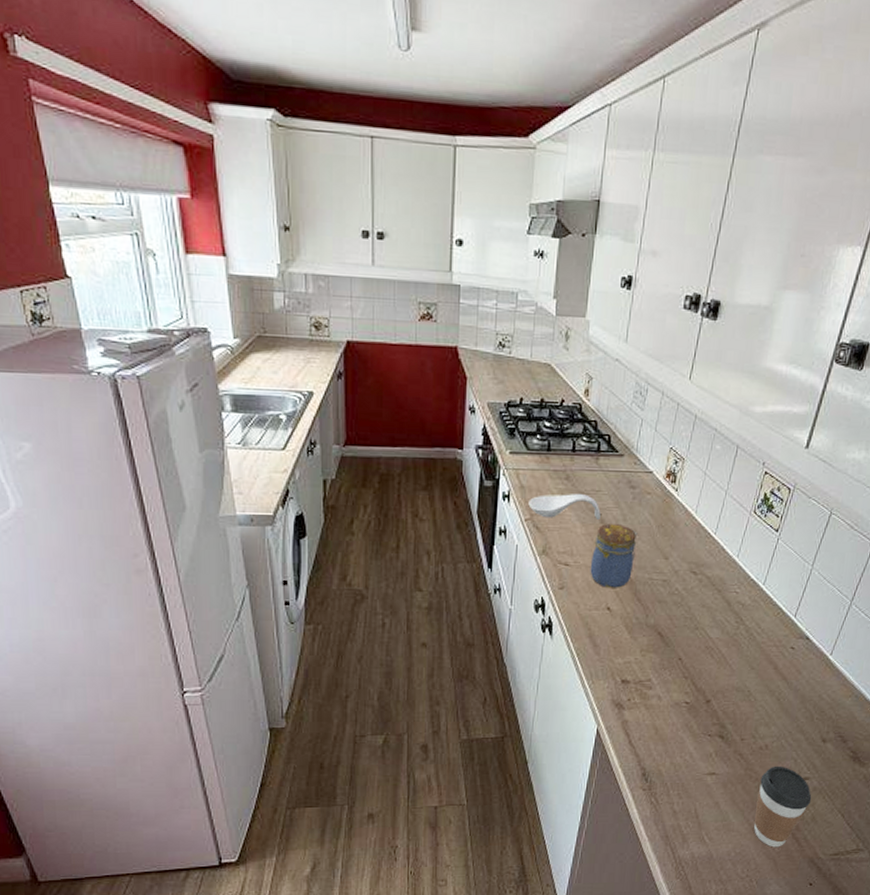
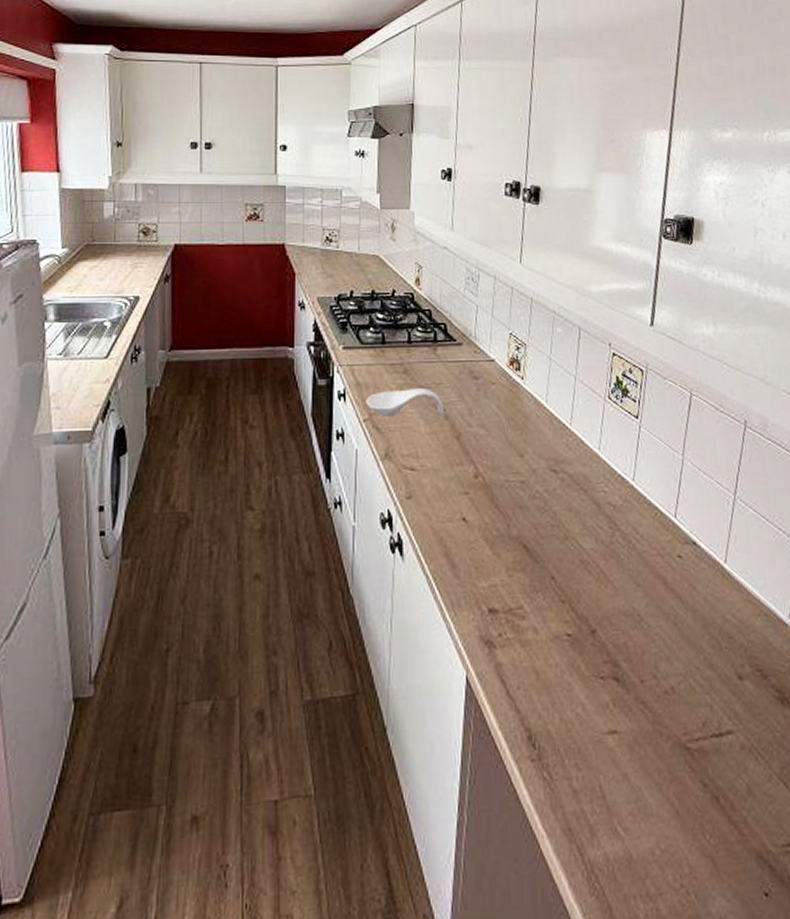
jar: present [590,524,638,588] -> none [438,420,487,494]
coffee cup: present [754,766,812,848] -> none [673,715,742,839]

